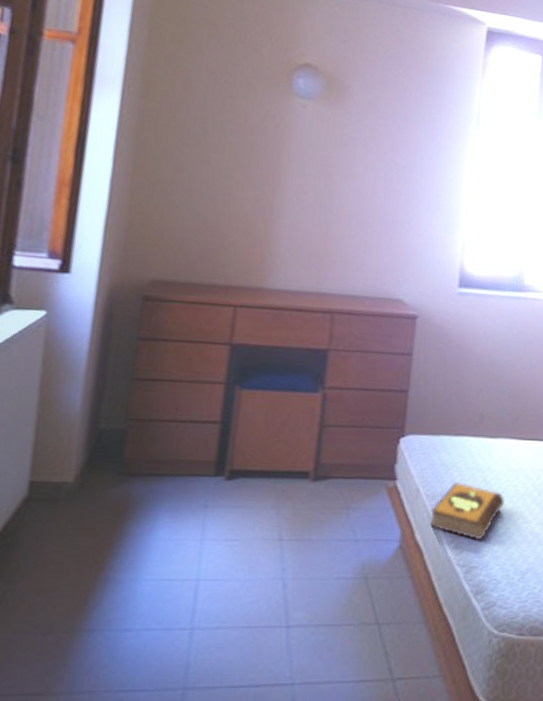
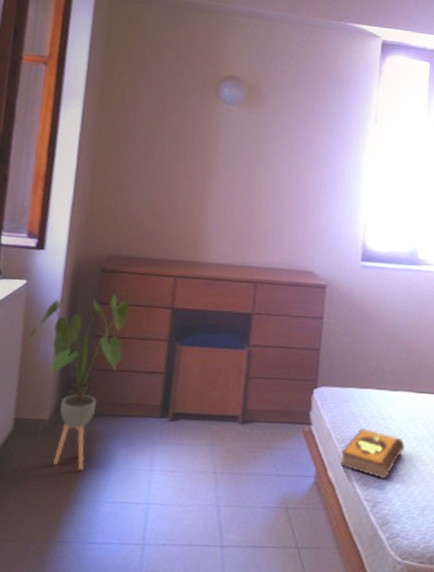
house plant: none [49,327,178,543] -> present [29,294,130,470]

